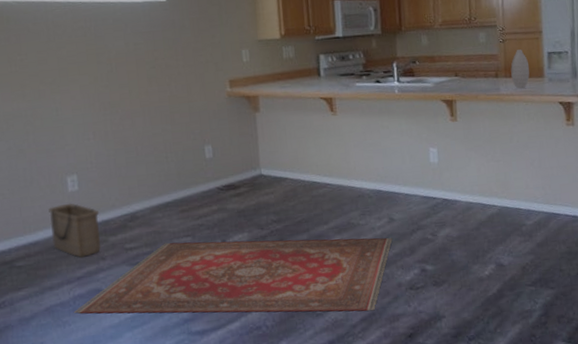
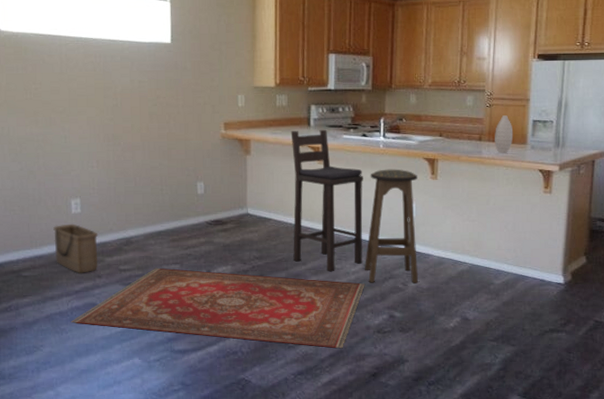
bar stool: none [300,78,388,229] -> present [290,129,363,272]
stool: none [387,113,447,237] -> present [365,169,419,284]

